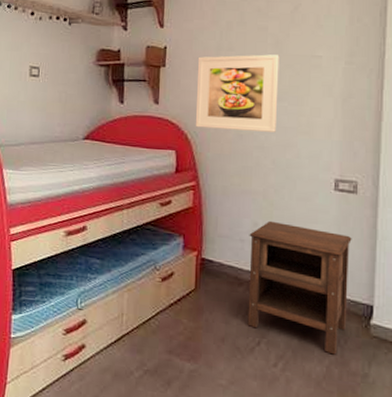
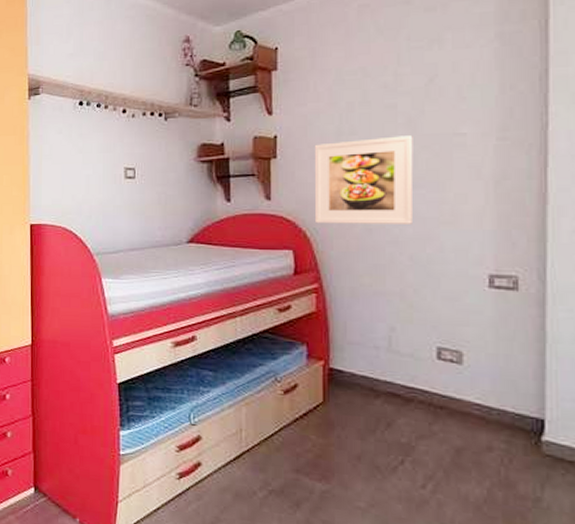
nightstand: present [247,220,352,355] -> none [385,324,514,476]

